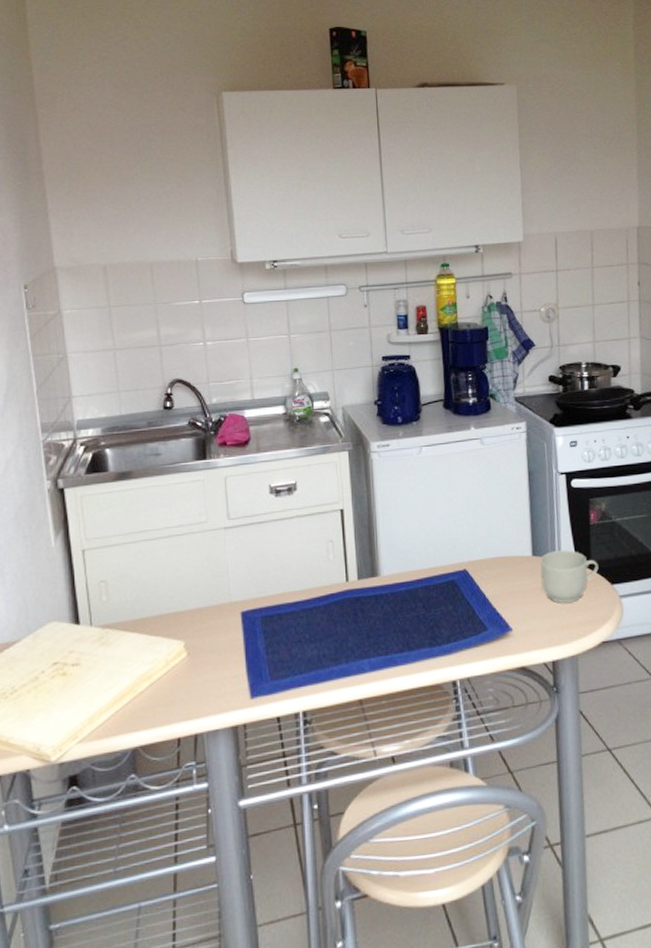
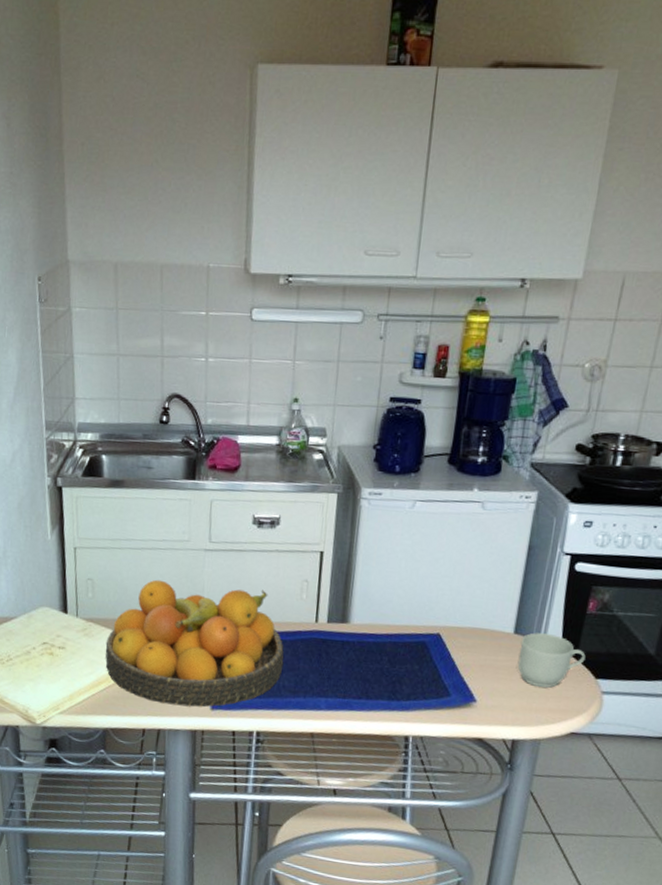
fruit bowl: none [126,558,321,704] -> present [105,579,284,707]

